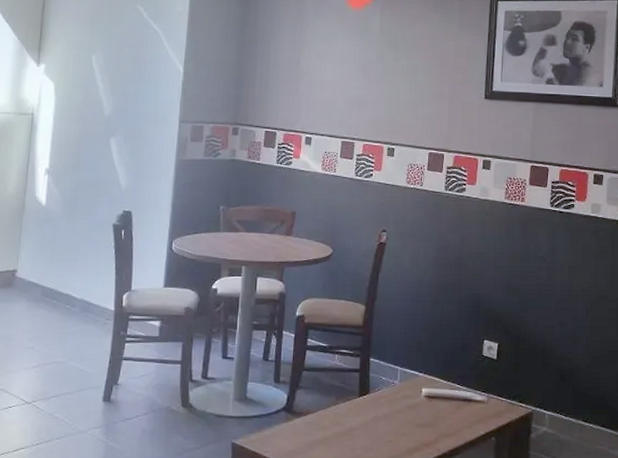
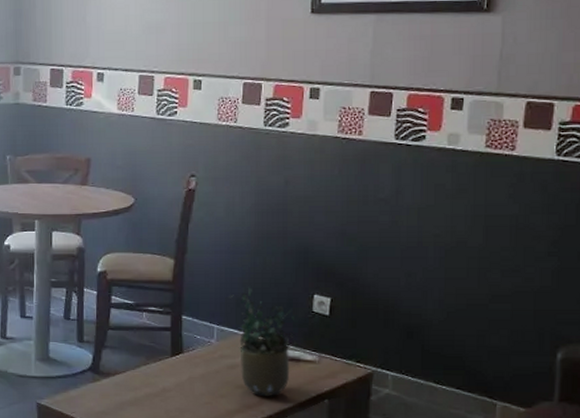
potted plant: none [412,331,469,435] -> present [229,286,297,397]

